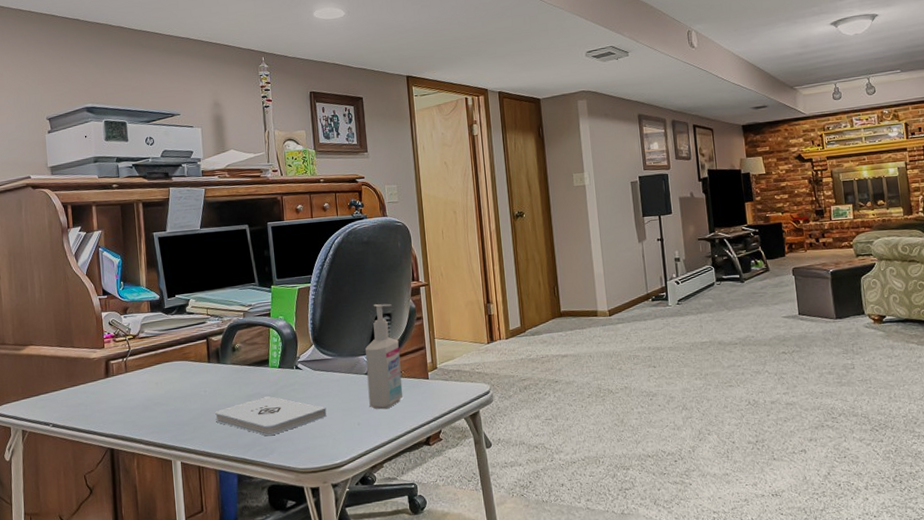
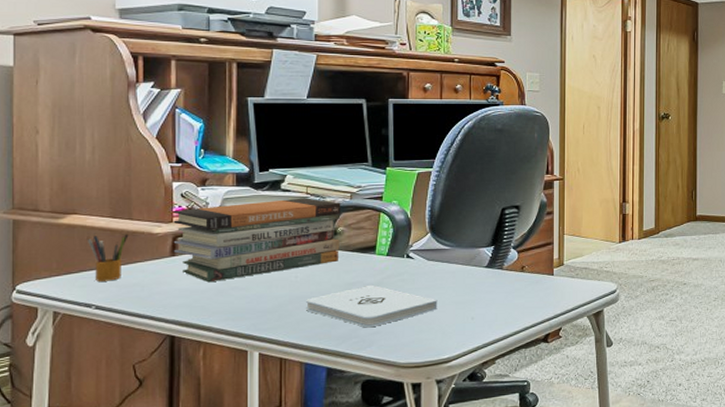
pencil box: none [41,358,72,403] -> present [87,231,129,282]
book stack: none [104,318,239,400] -> present [173,198,341,283]
bottle: present [364,303,403,410] -> none [486,195,525,304]

